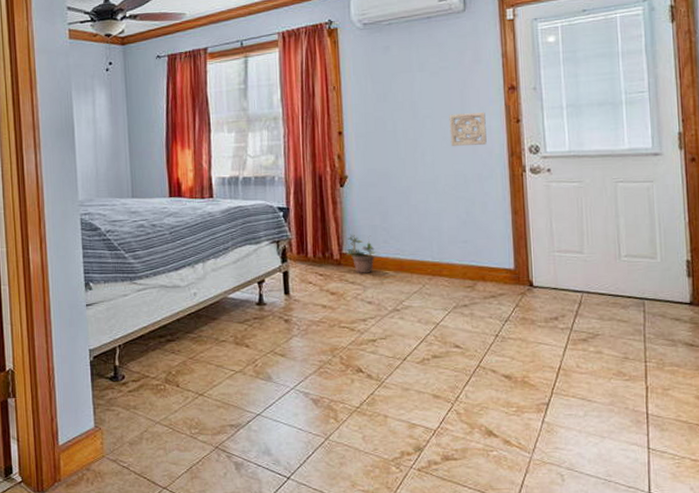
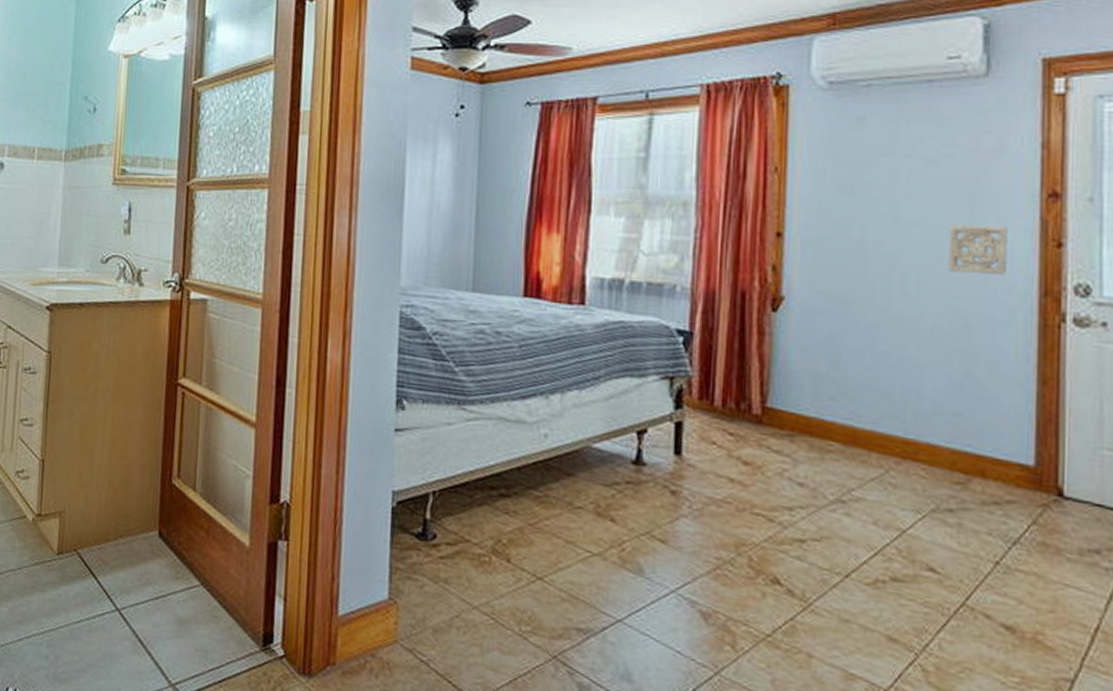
potted plant: present [346,234,376,273] -> none [772,381,817,441]

